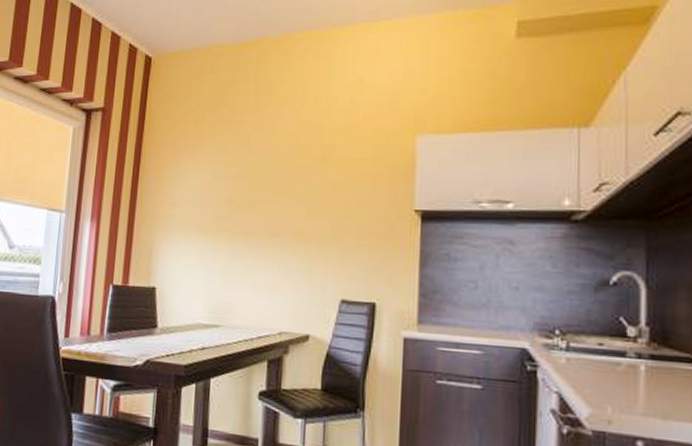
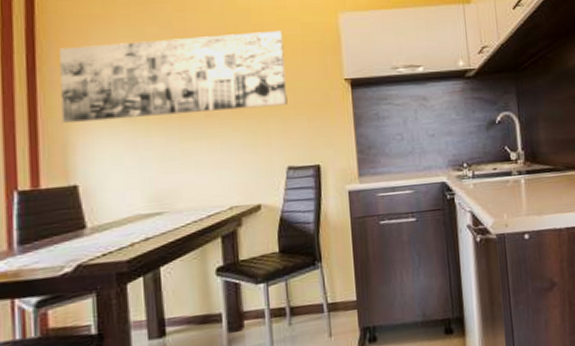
wall art: none [151,152,354,234] -> present [58,30,288,124]

